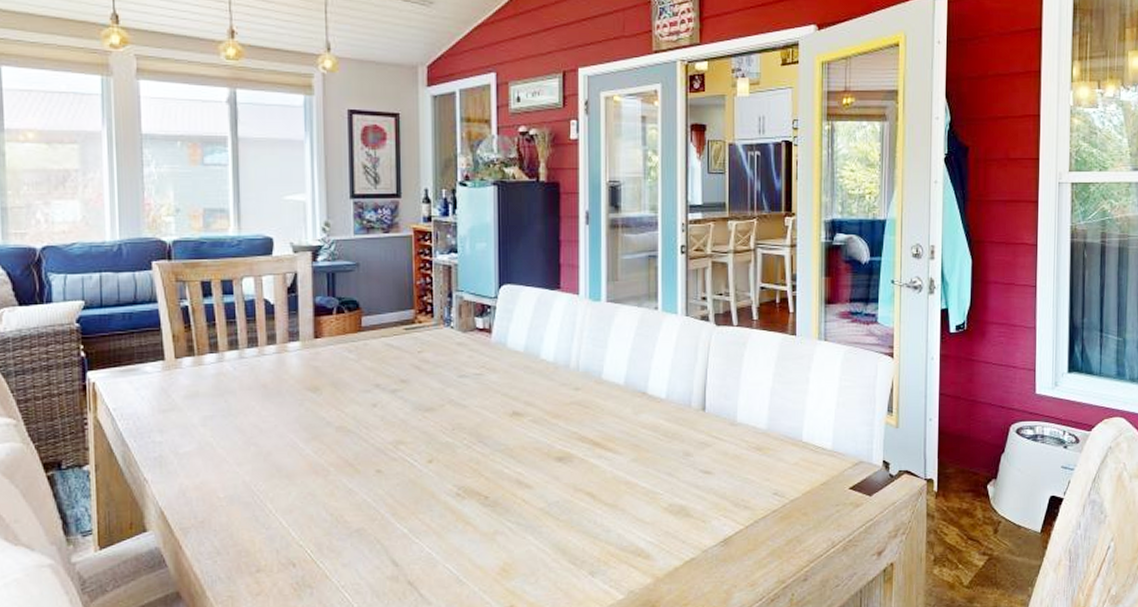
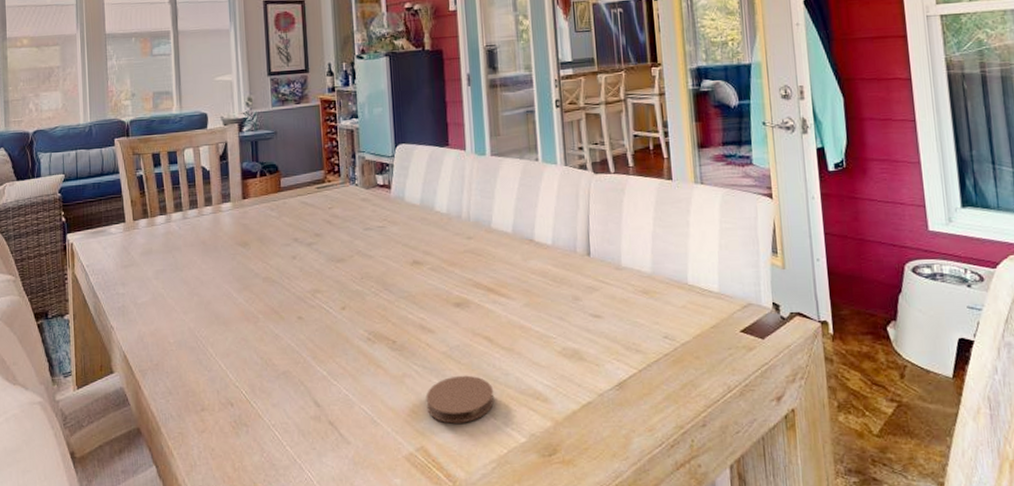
coaster: none [518,532,594,582] -> present [426,375,495,424]

